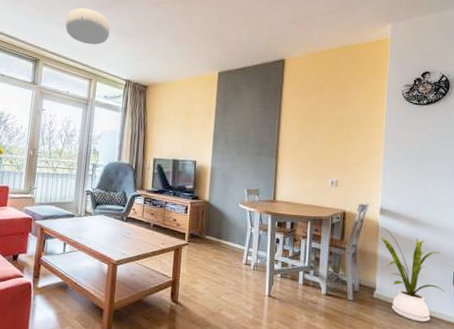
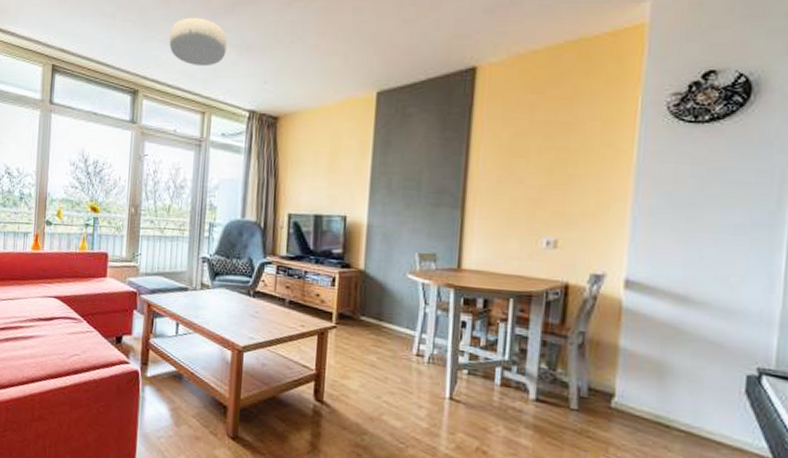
house plant: present [377,224,444,322] -> none [619,303,730,446]

